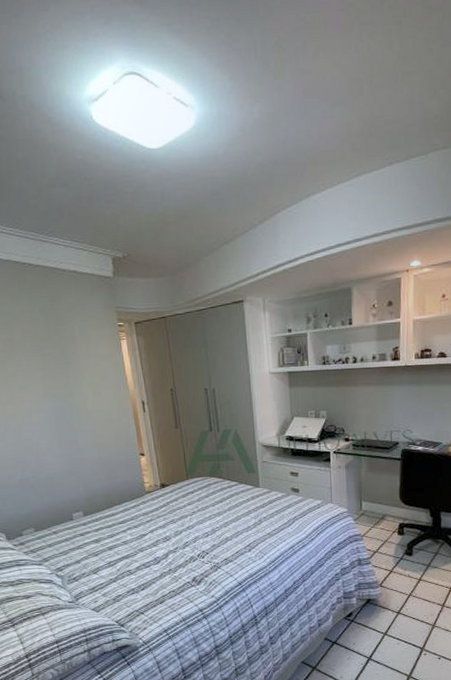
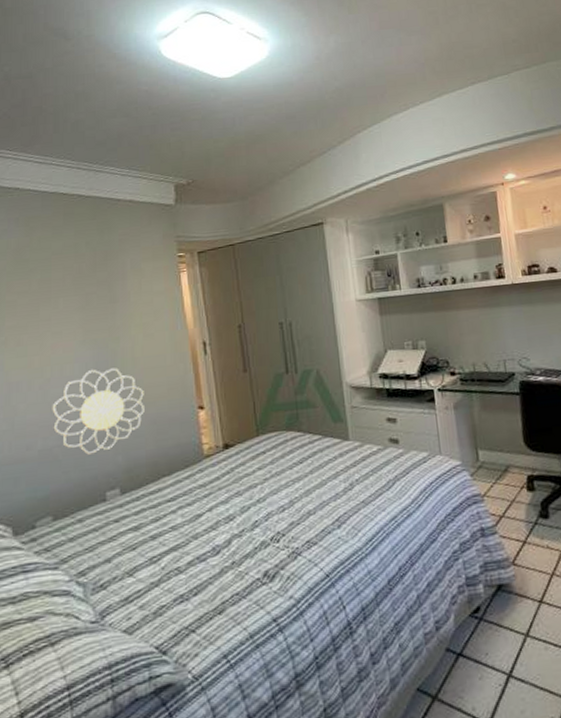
decorative wall piece: none [25,418,98,485] -> present [52,368,144,455]

